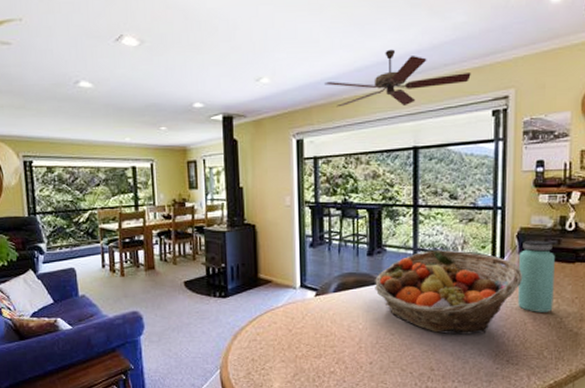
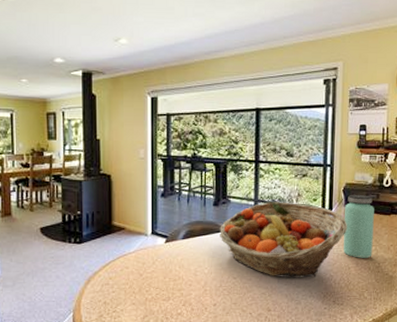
ceiling fan: present [325,49,471,108] -> none [178,20,306,72]

